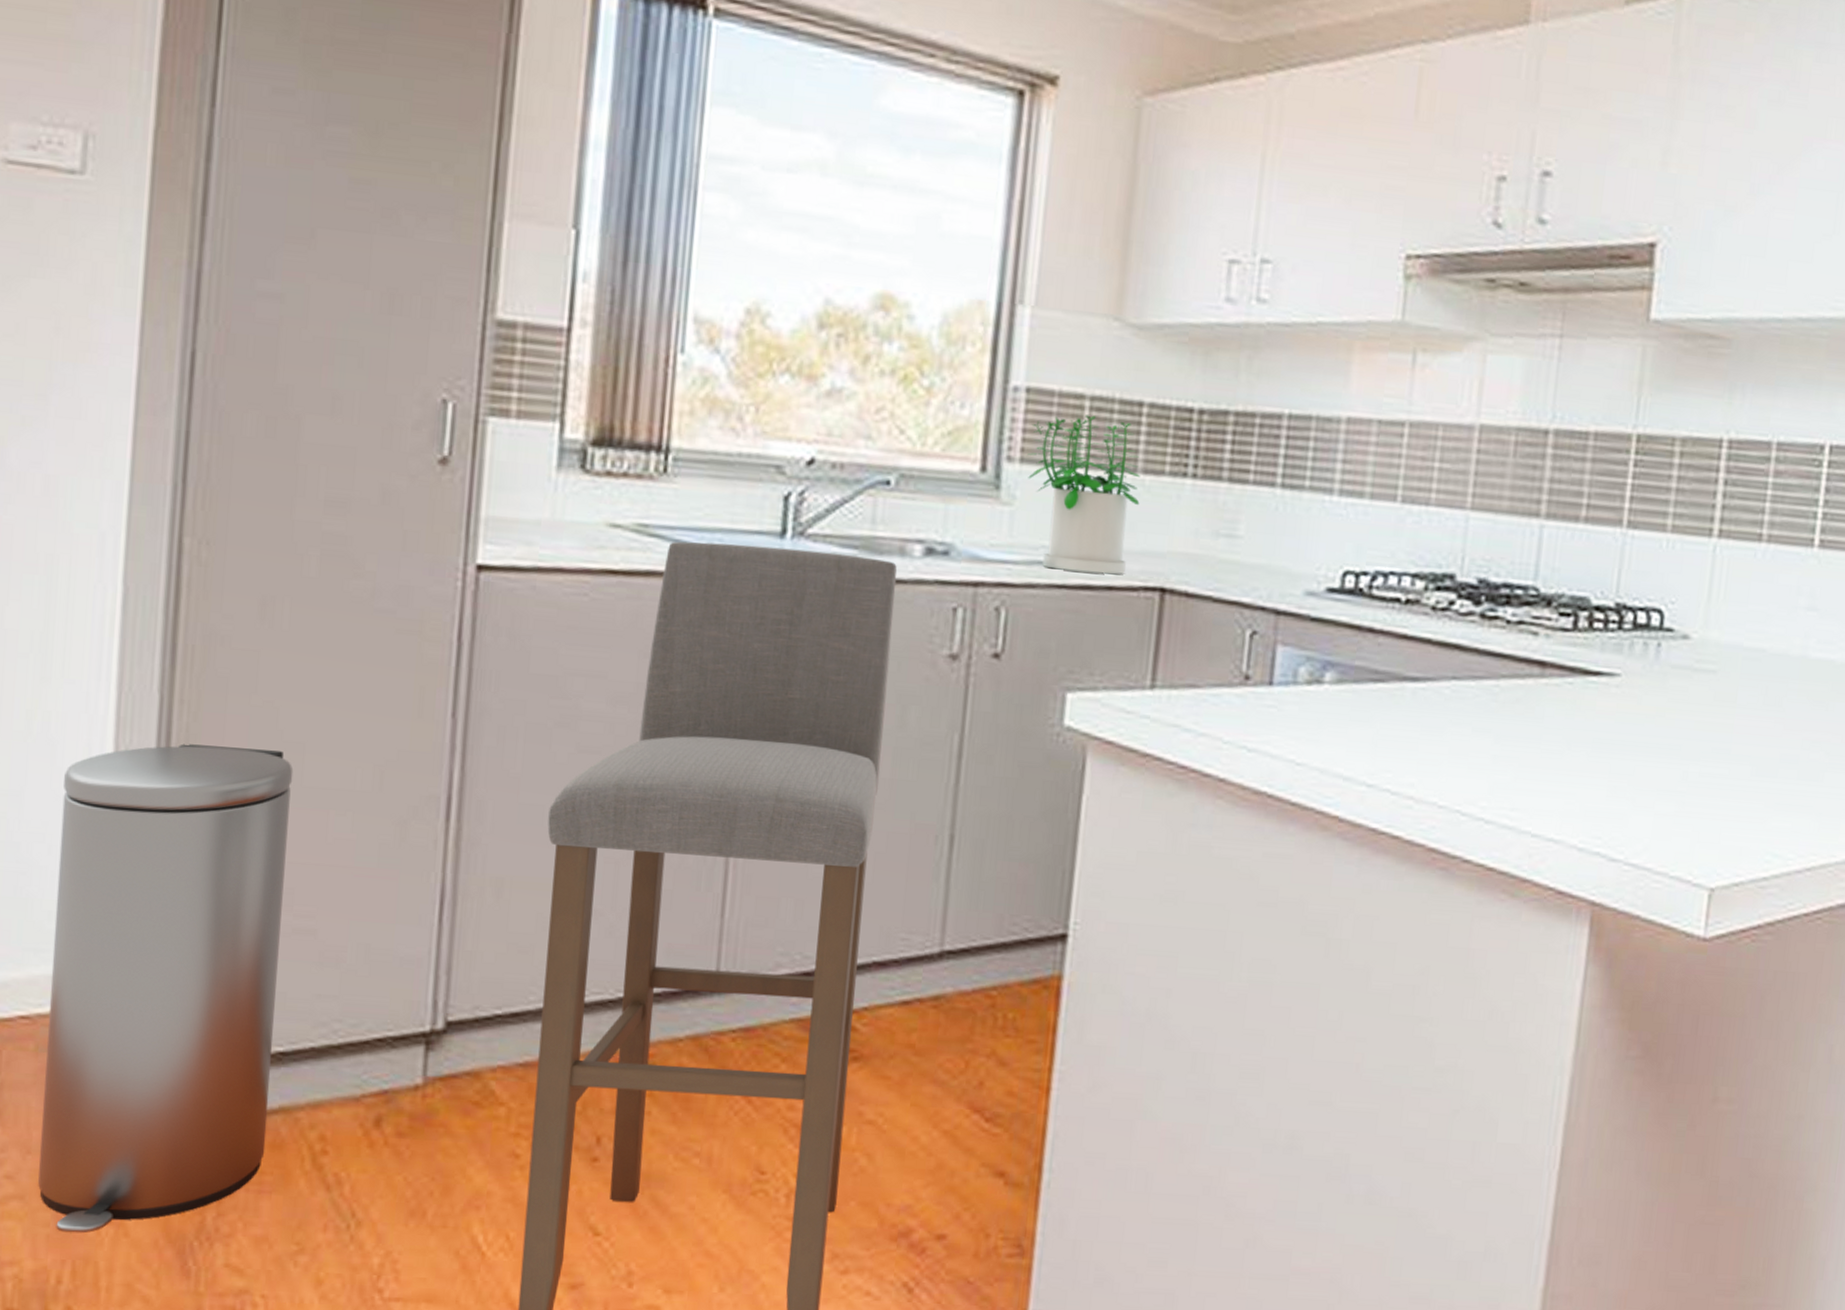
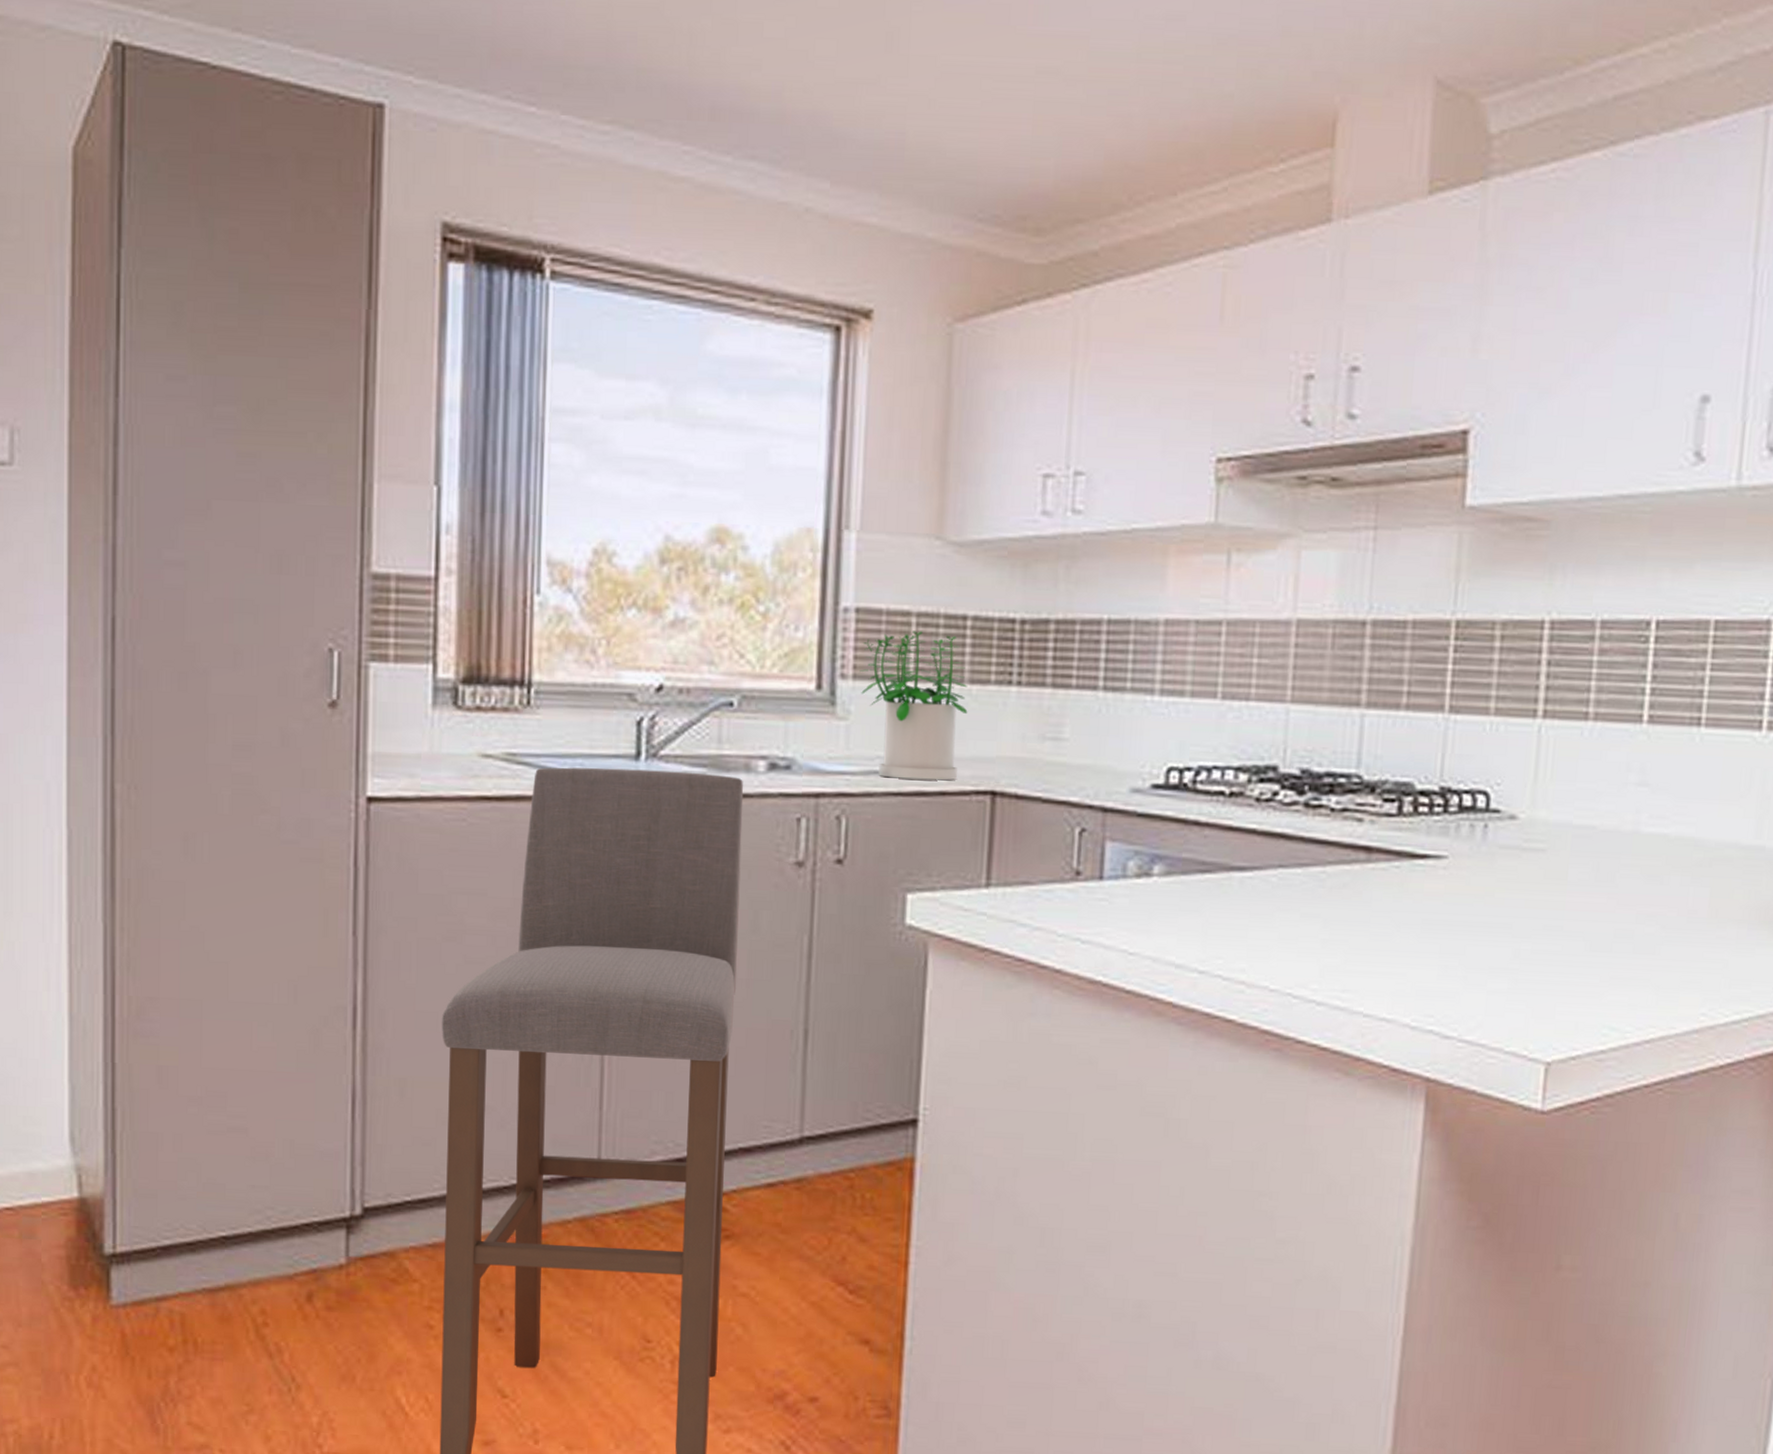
pedal bin: present [38,743,294,1234] -> none [28,966,220,1396]

